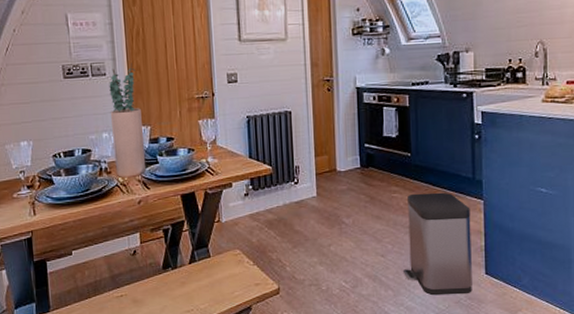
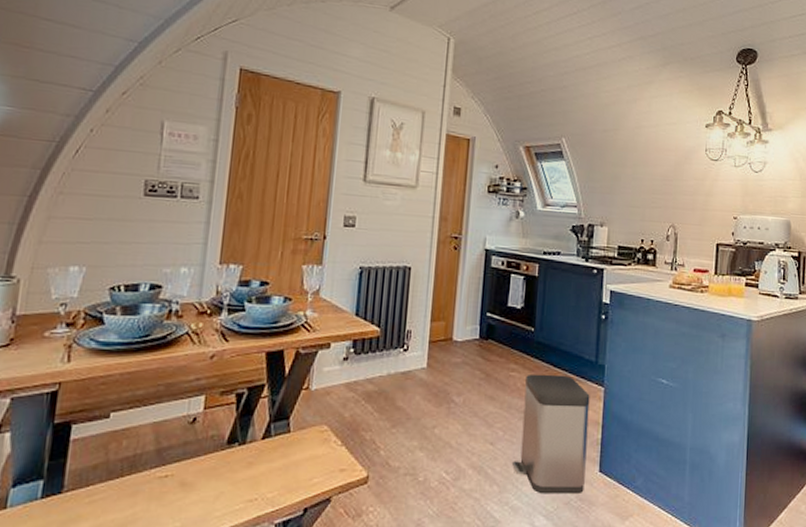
vase: present [109,62,147,179] -> none [188,188,236,326]

